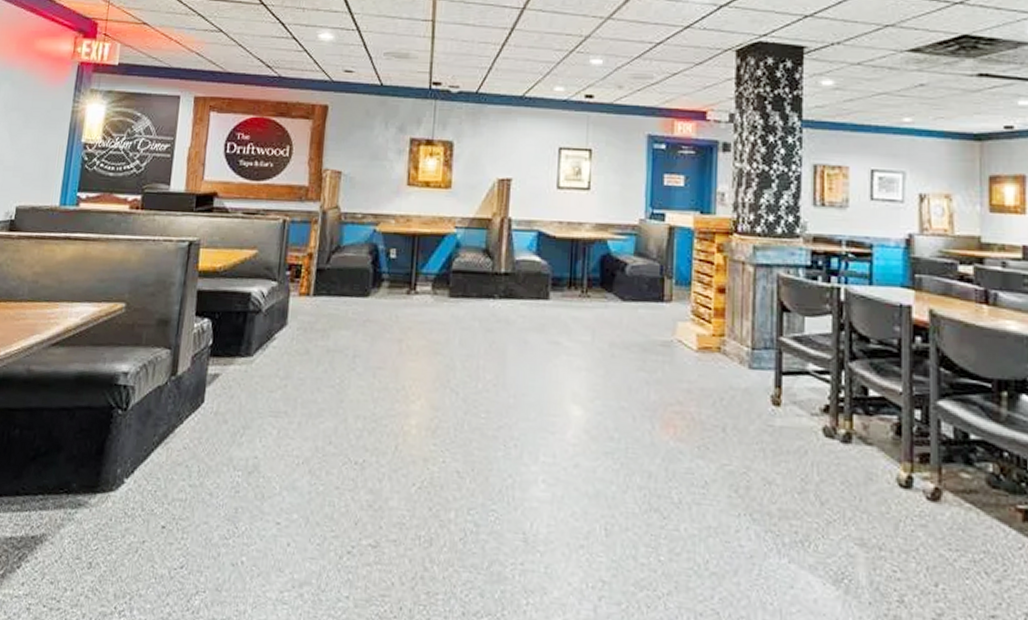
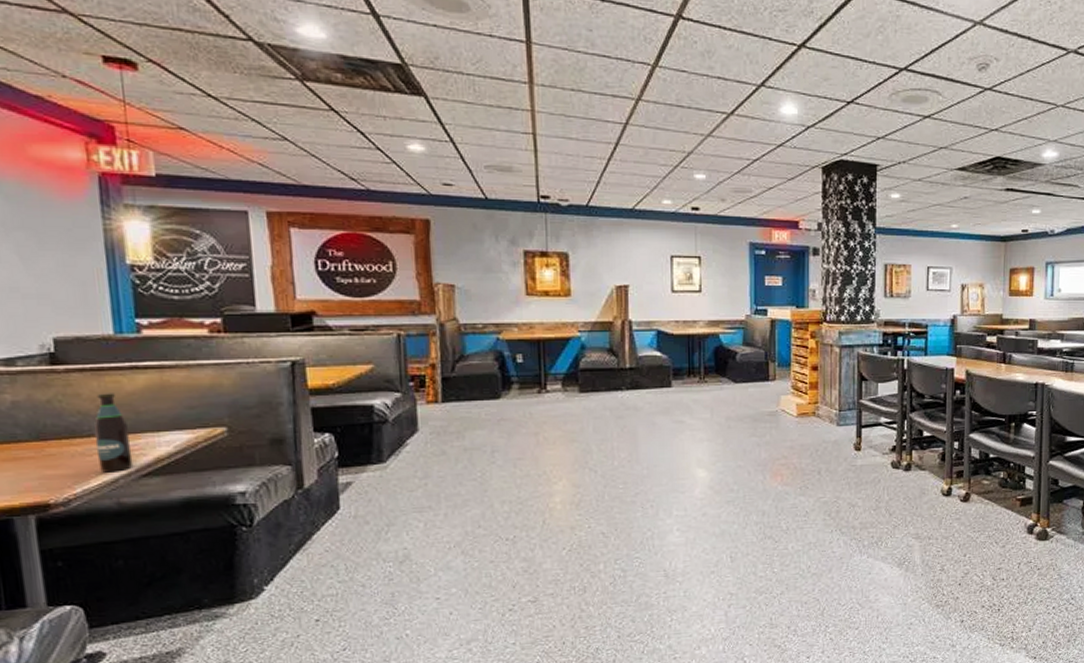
bottle: none [22,260,51,339] -> present [93,393,134,473]

